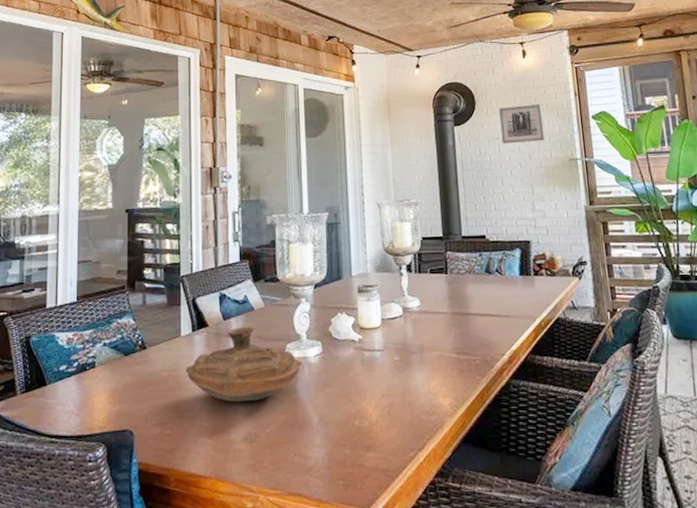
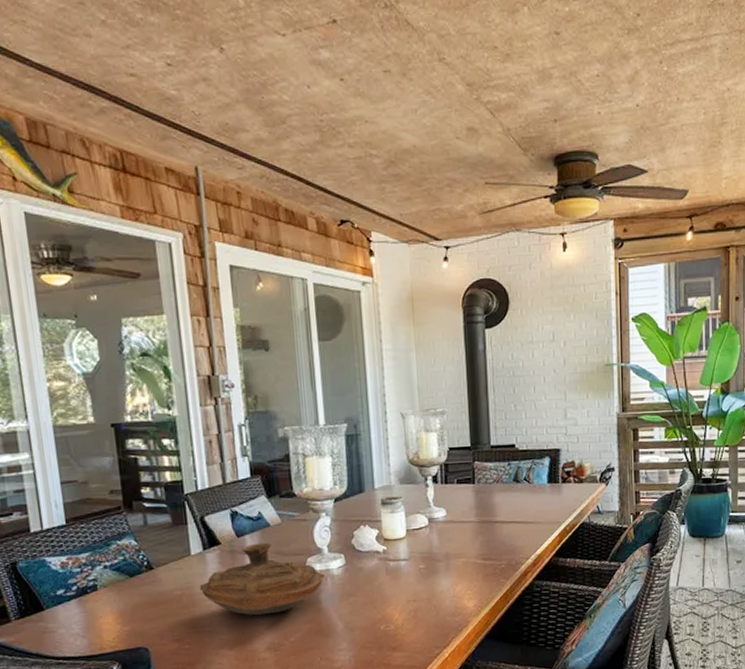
wall art: present [499,104,545,143] -> none [534,305,582,348]

